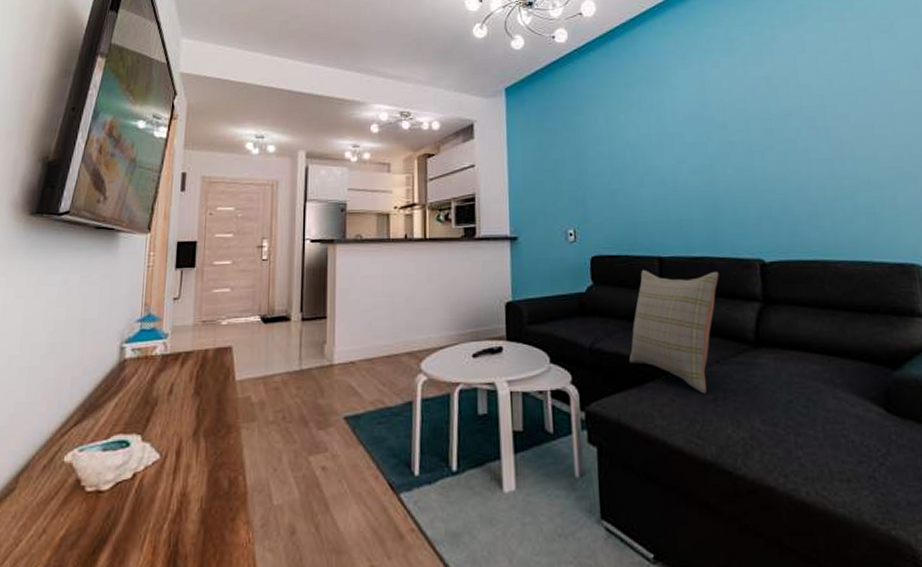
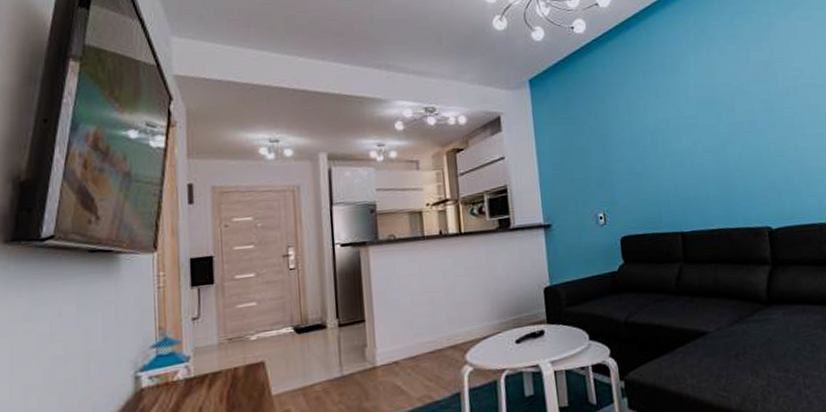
pillow: present [629,270,719,394] -> none [660,241,735,352]

